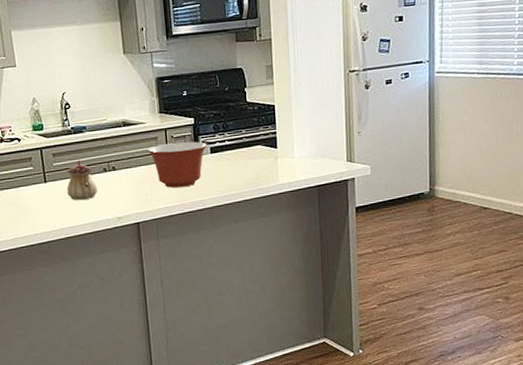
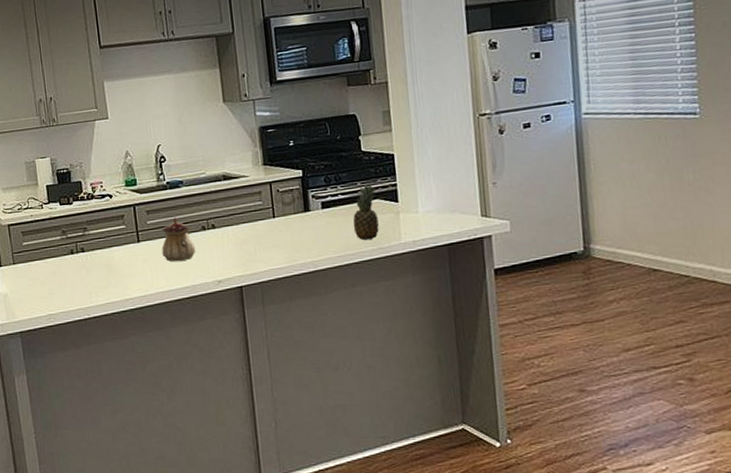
mixing bowl: present [147,141,208,188] -> none [250,196,319,248]
fruit: none [237,131,260,181] -> present [353,183,379,240]

